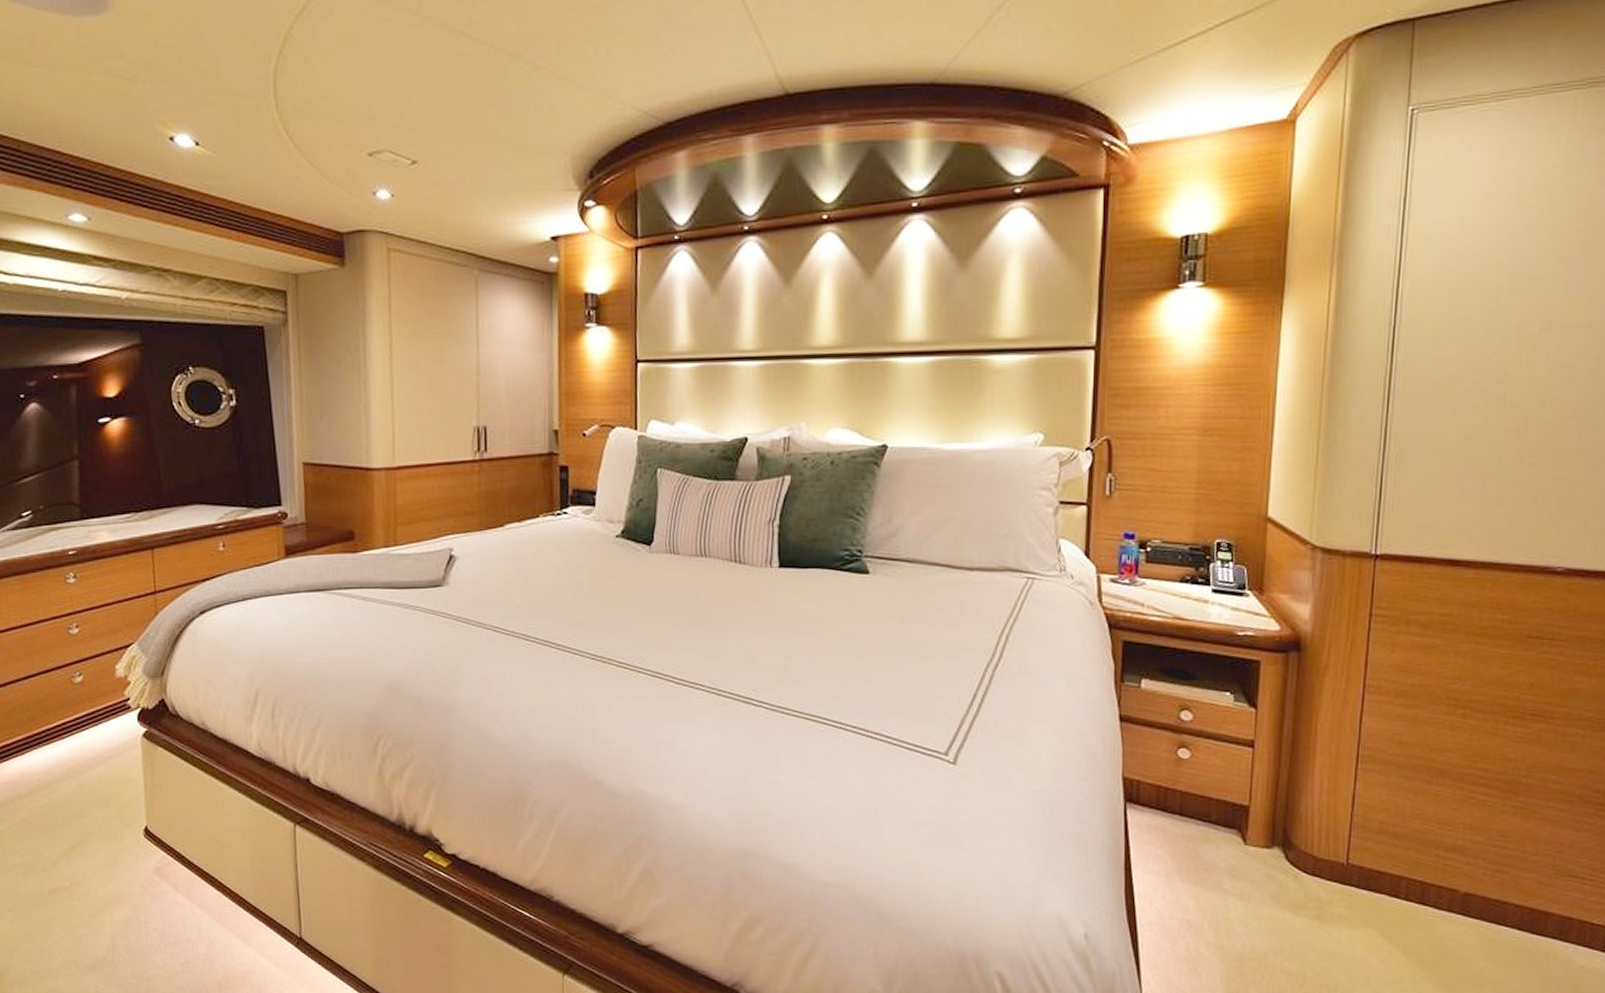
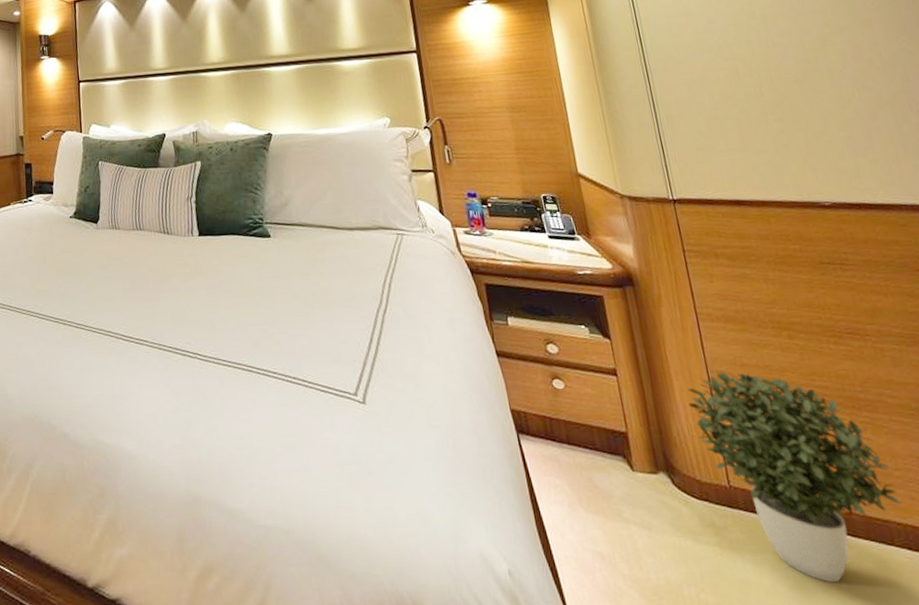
potted plant: none [1327,747,1529,957] -> present [688,370,902,583]

